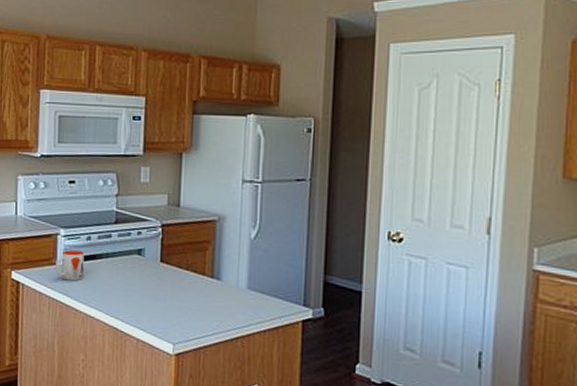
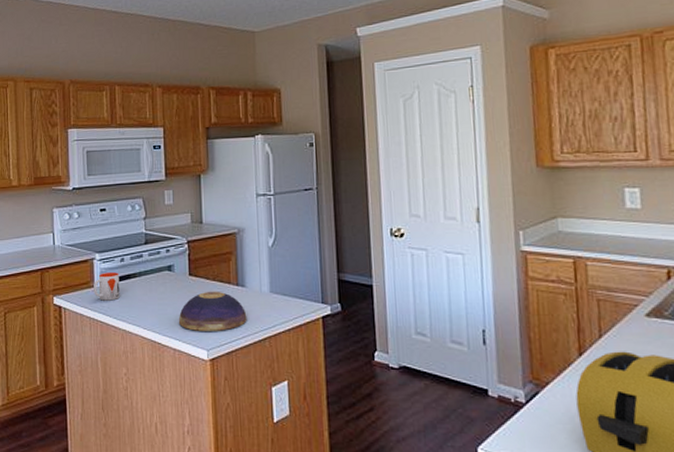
decorative bowl: none [144,281,220,325] -> present [178,291,247,331]

